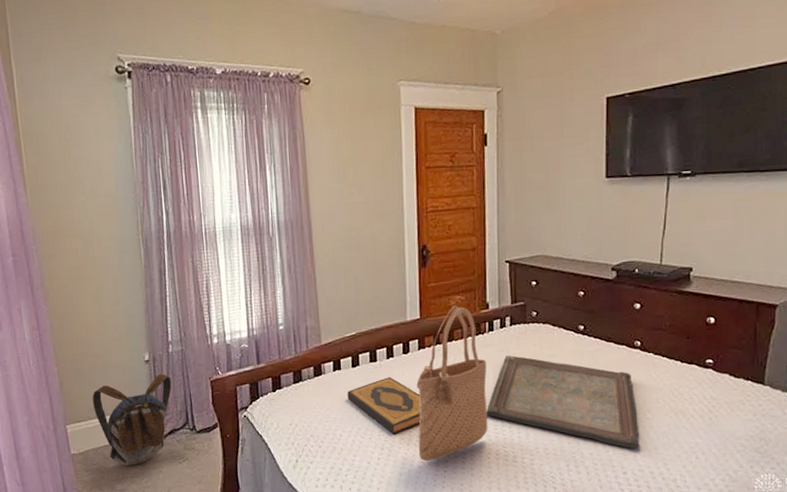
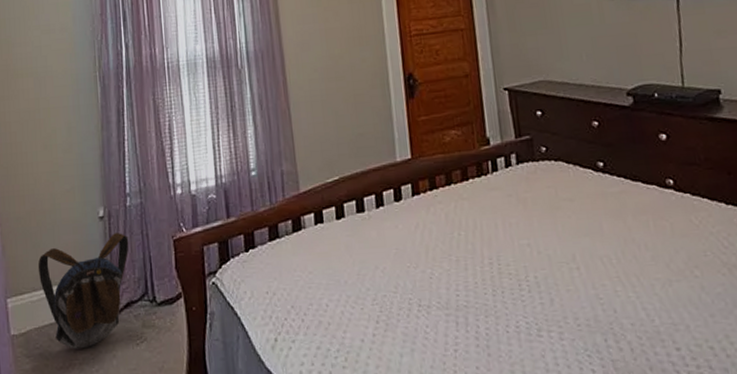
hardback book: present [347,377,421,435] -> none [332,231,421,303]
tote bag: present [416,306,488,461] -> none [412,142,503,337]
serving tray: present [486,355,640,449] -> none [499,200,691,316]

